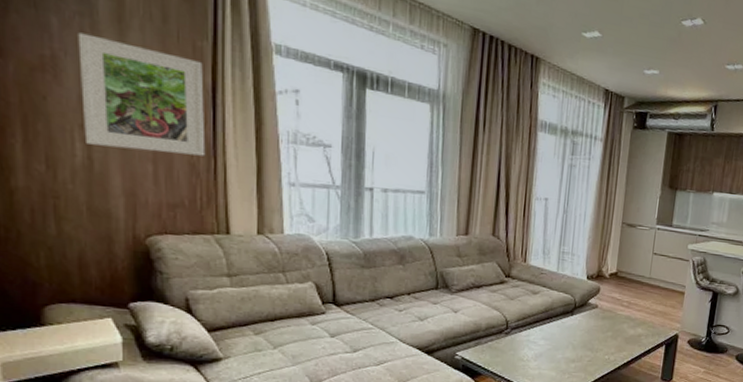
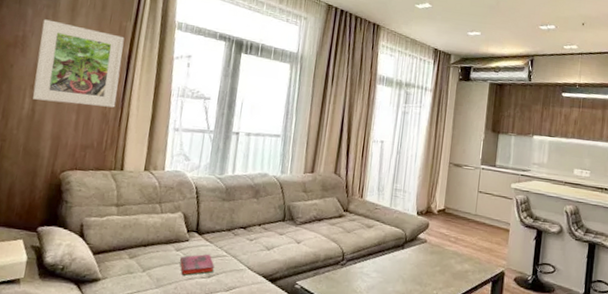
hardback book: none [318,327,360,351] -> present [180,254,215,276]

